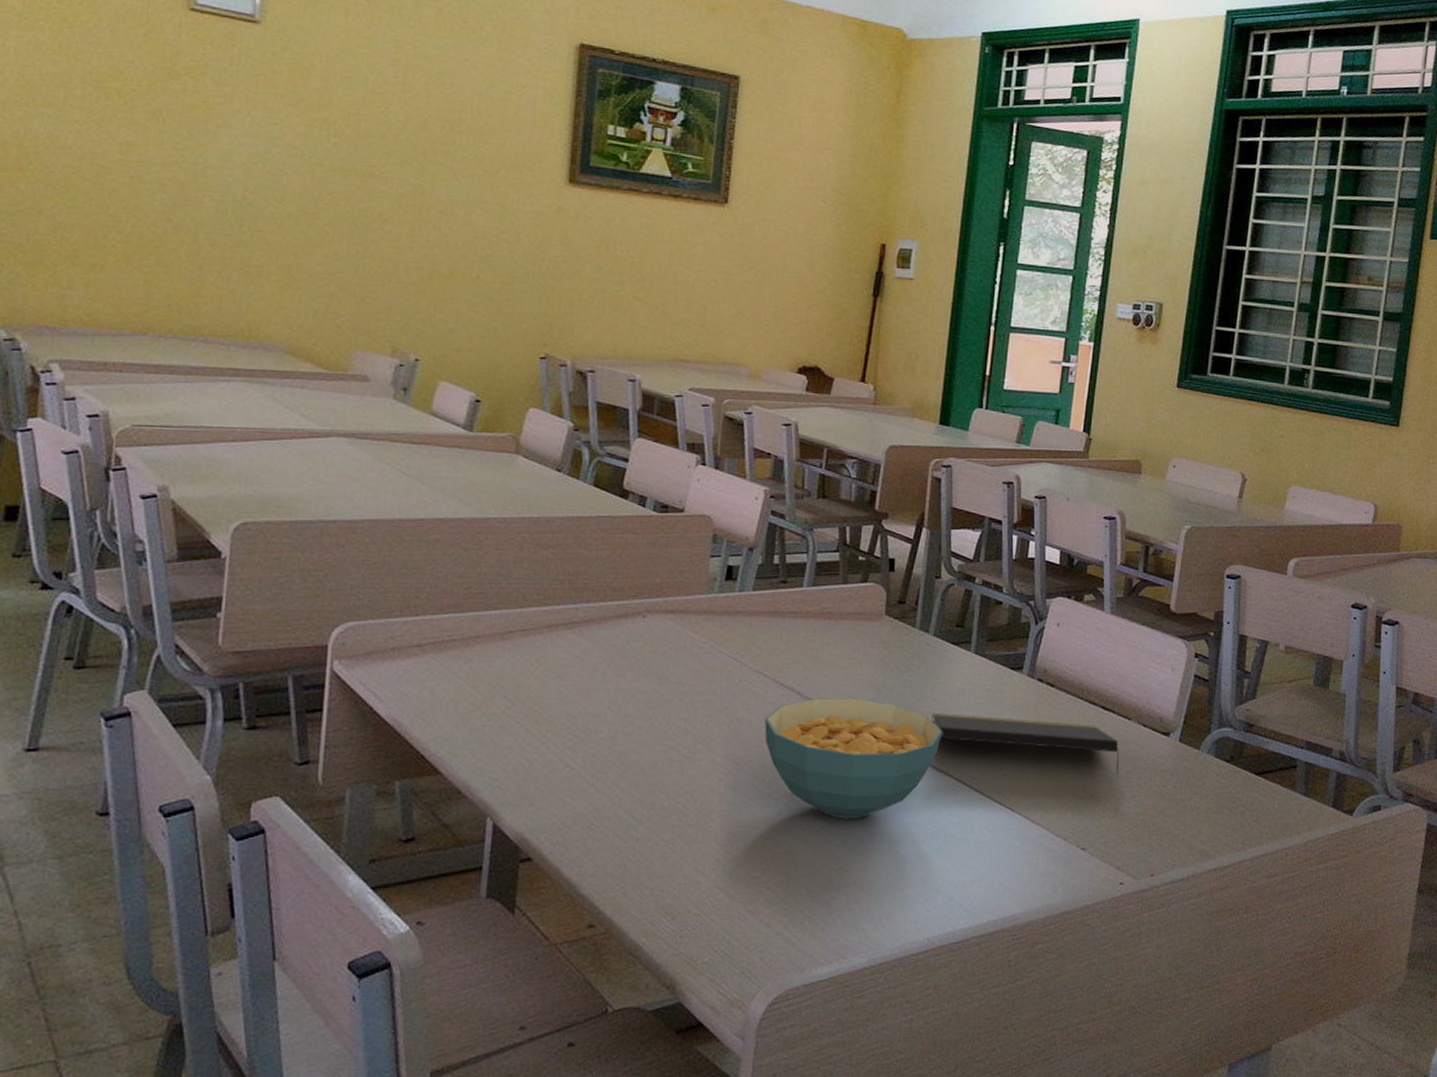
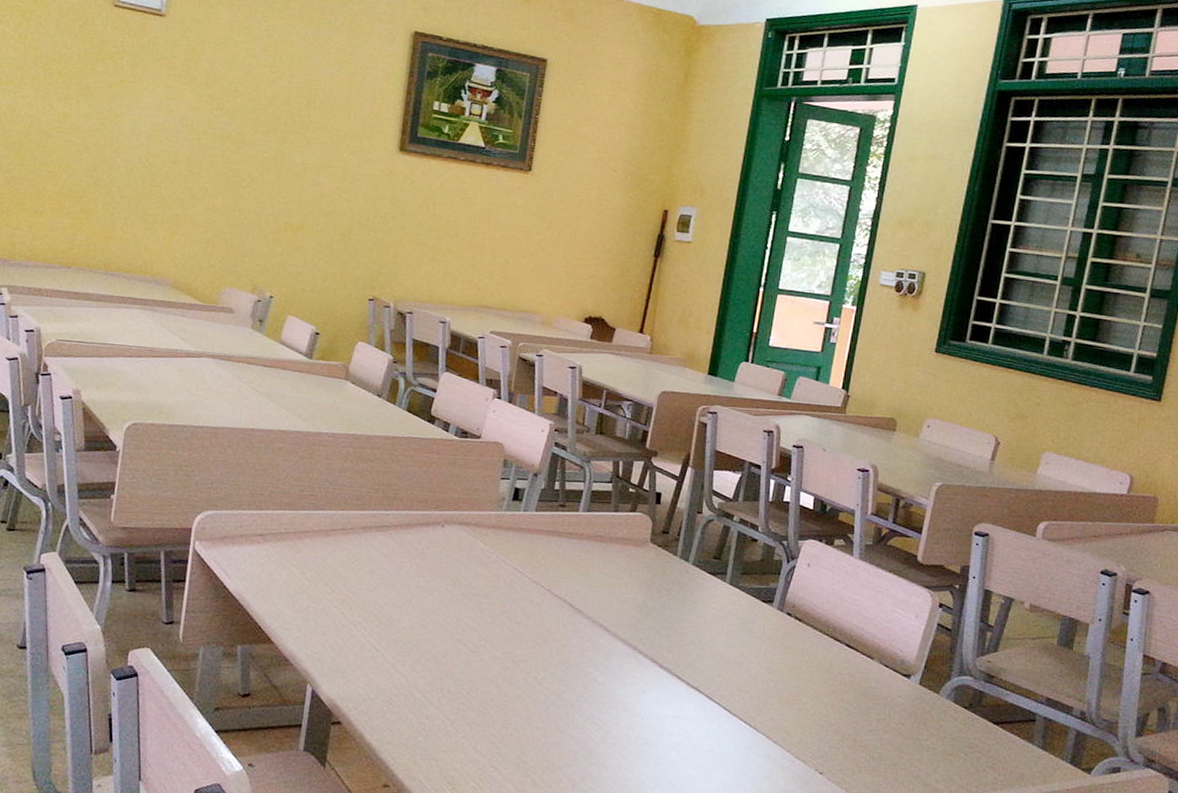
cereal bowl: present [764,698,942,819] -> none [539,610,696,721]
notepad: present [931,712,1120,776] -> none [687,633,861,710]

